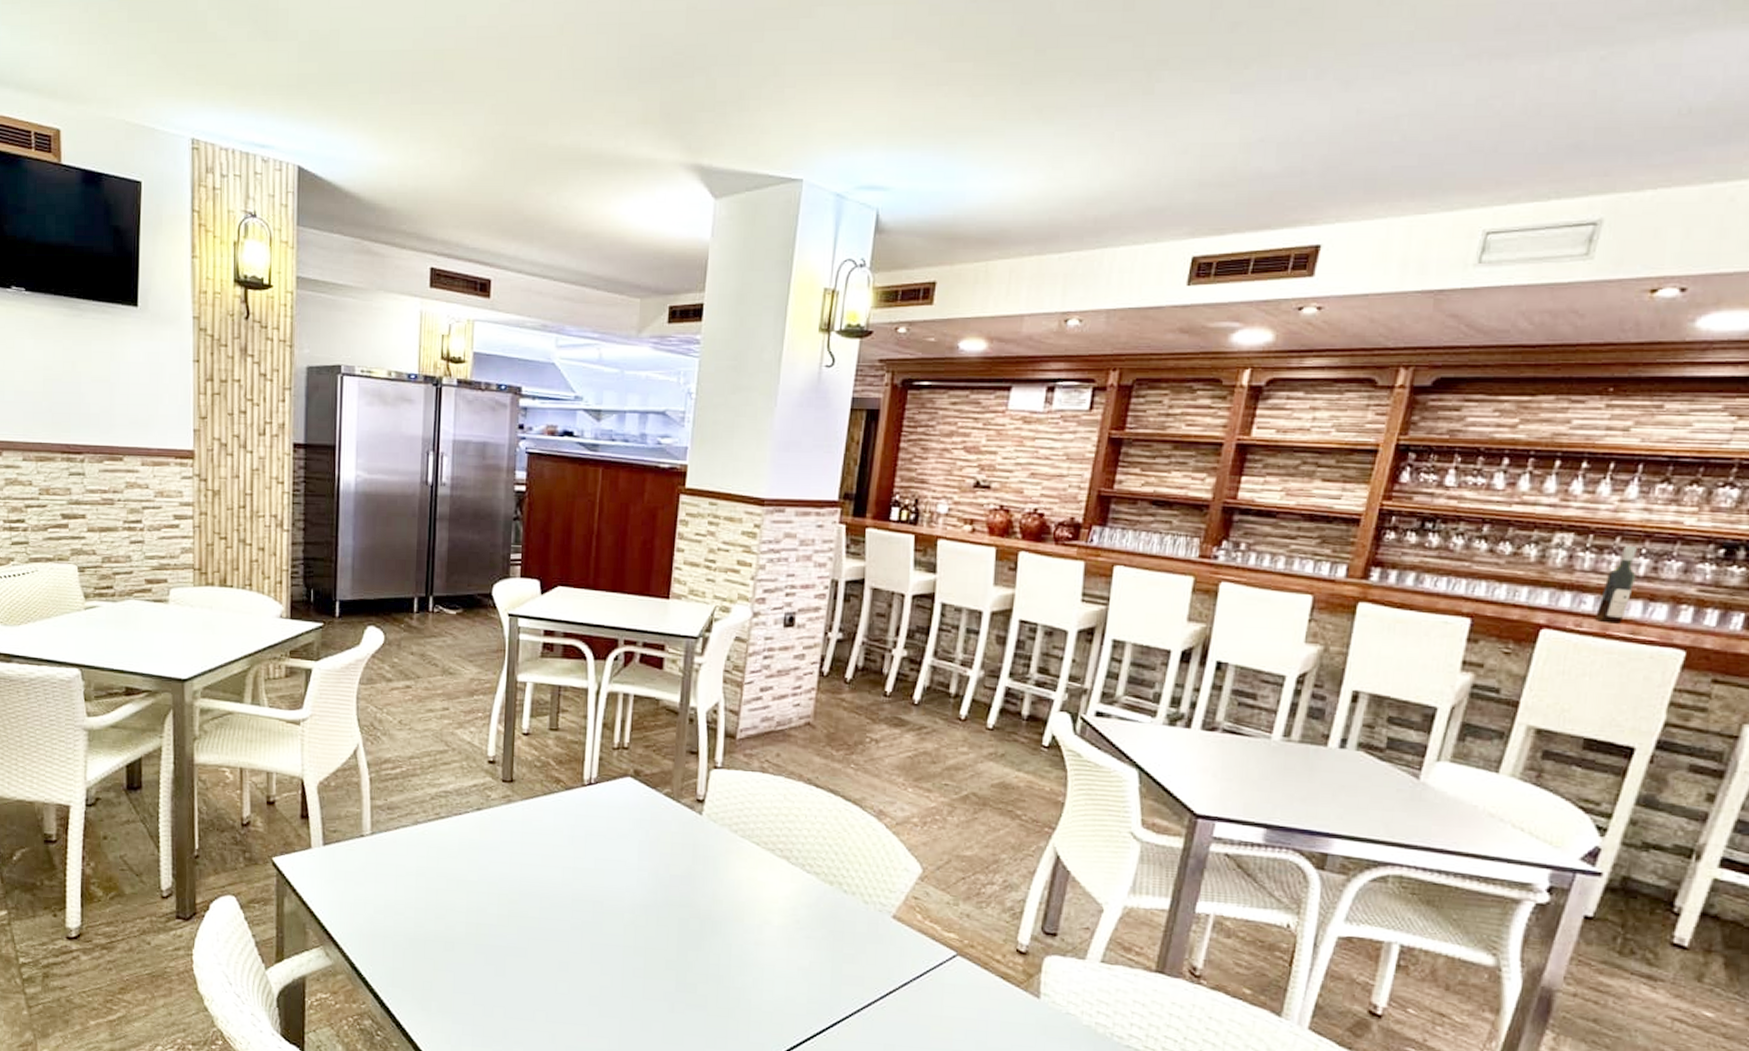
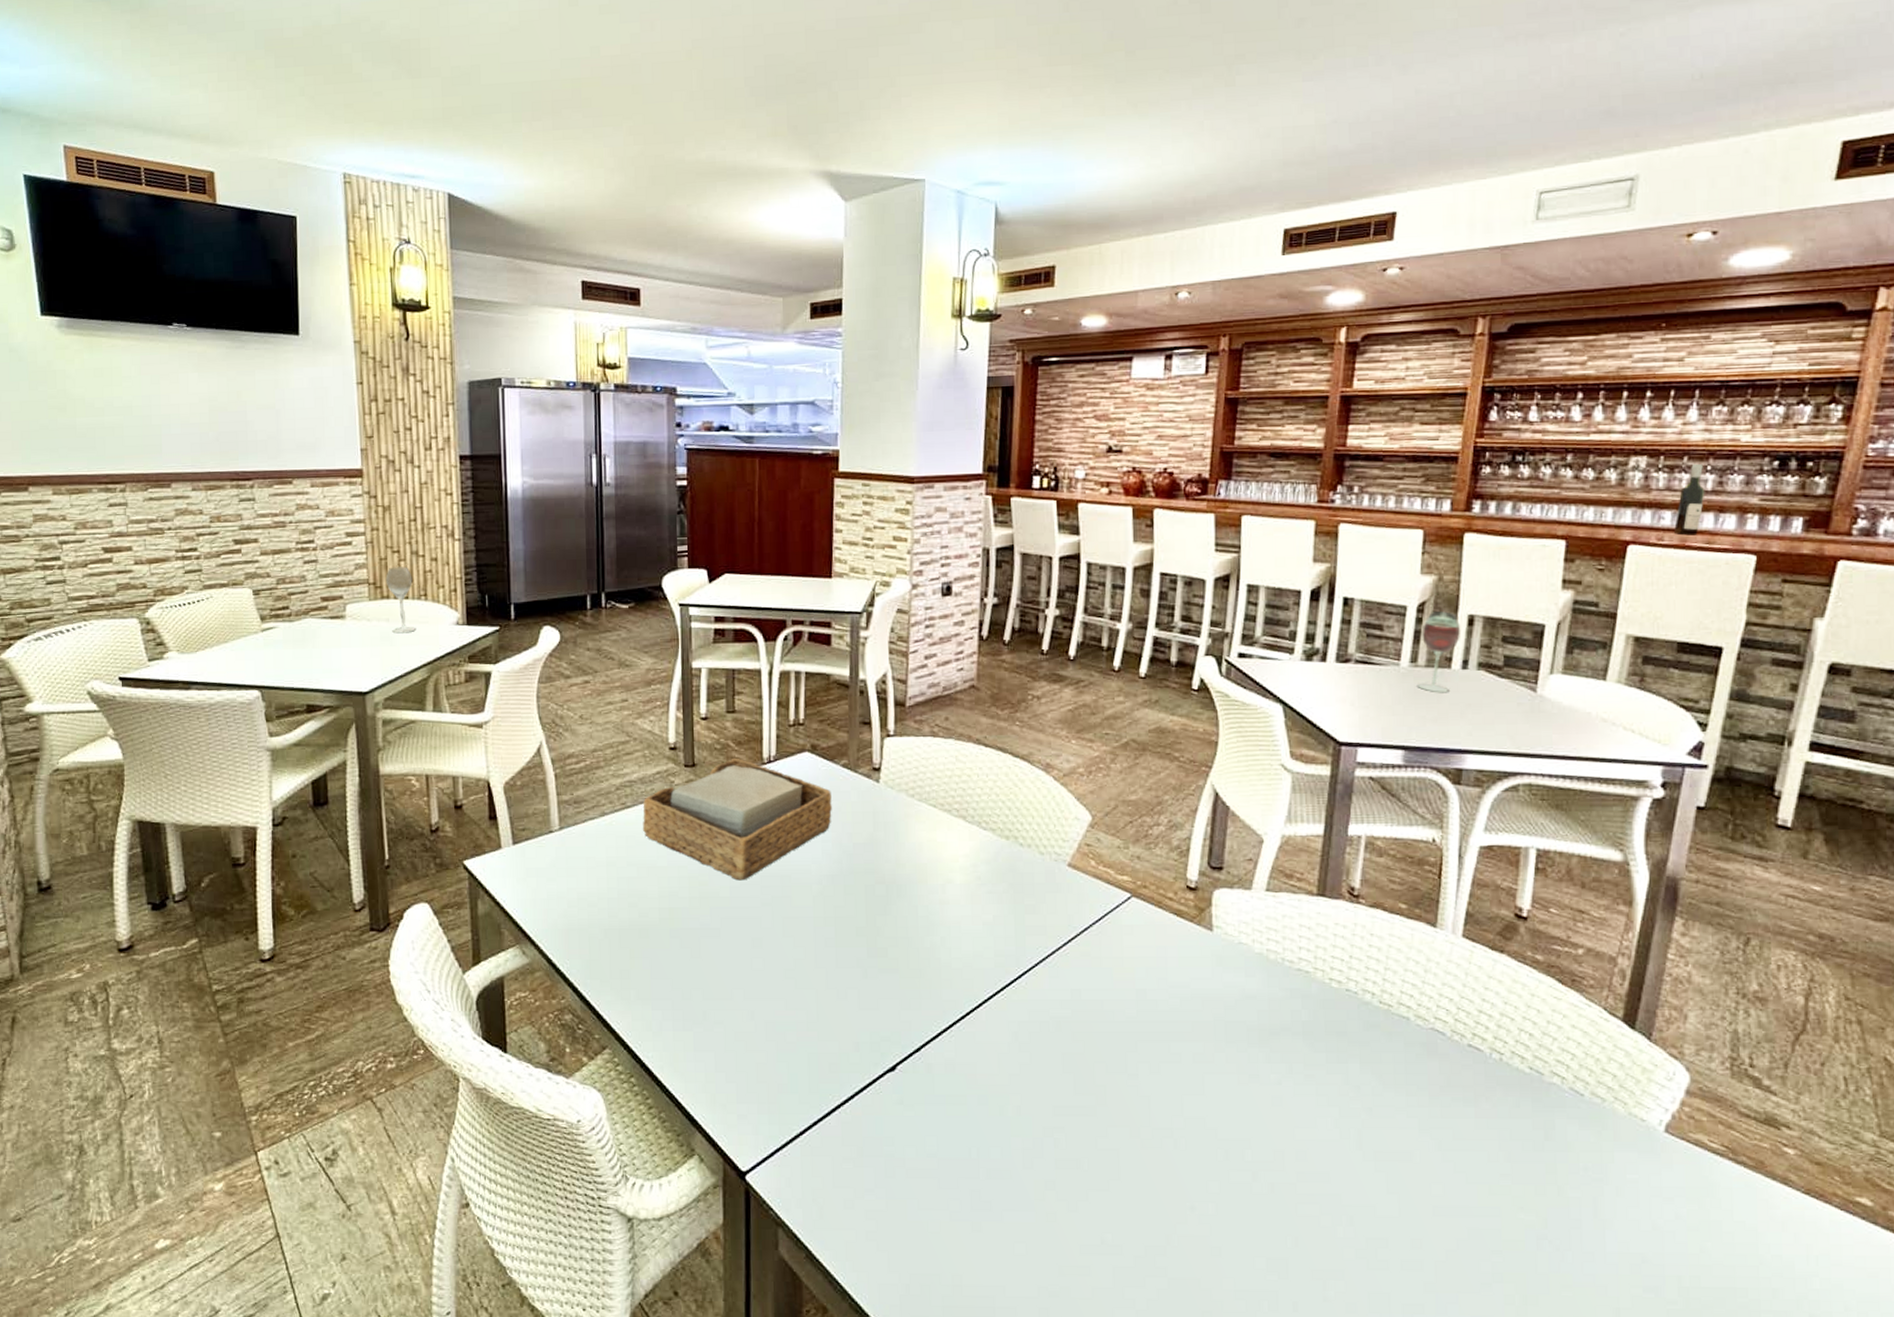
wineglass: none [211,553,238,623] -> present [385,566,415,634]
napkin holder: none [455,776,652,902] -> present [643,757,832,881]
wineglass: none [1288,683,1343,772] -> present [1418,610,1461,693]

